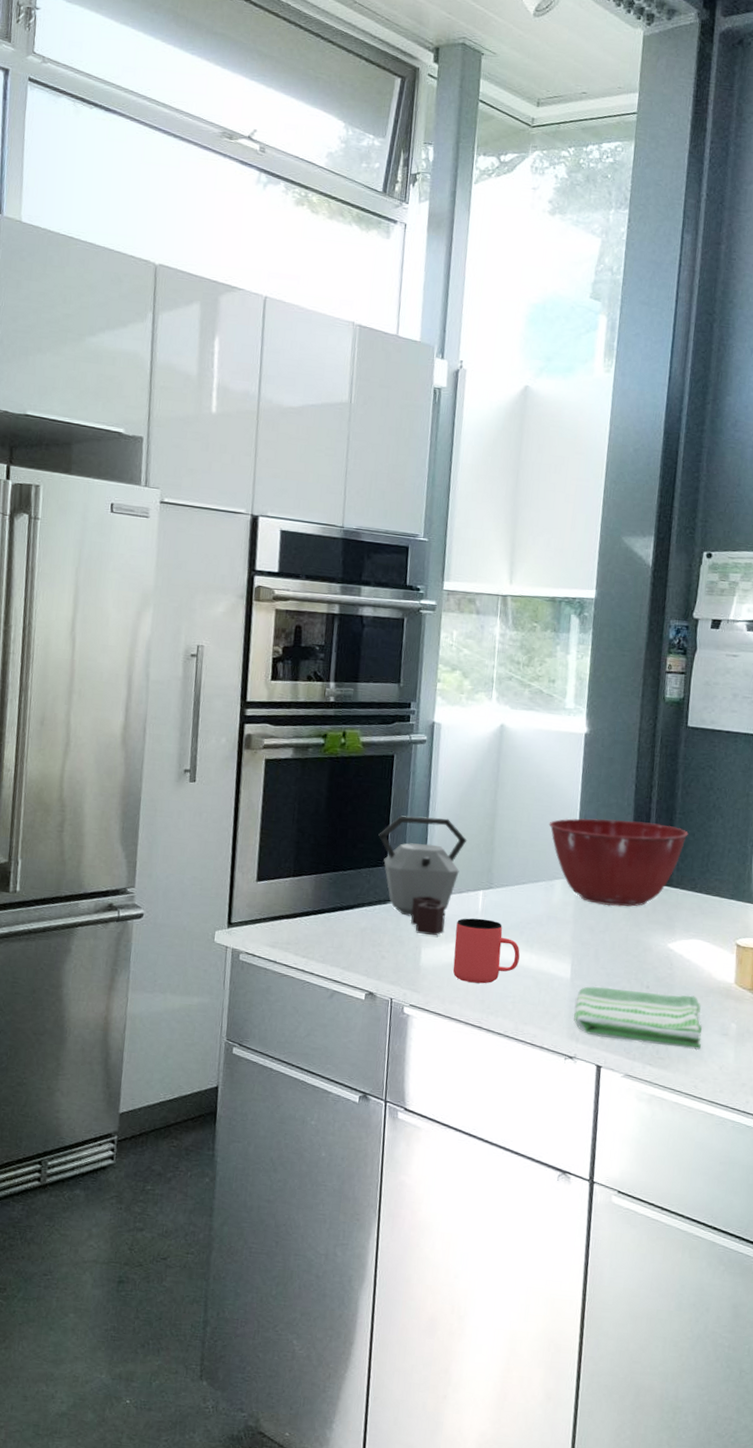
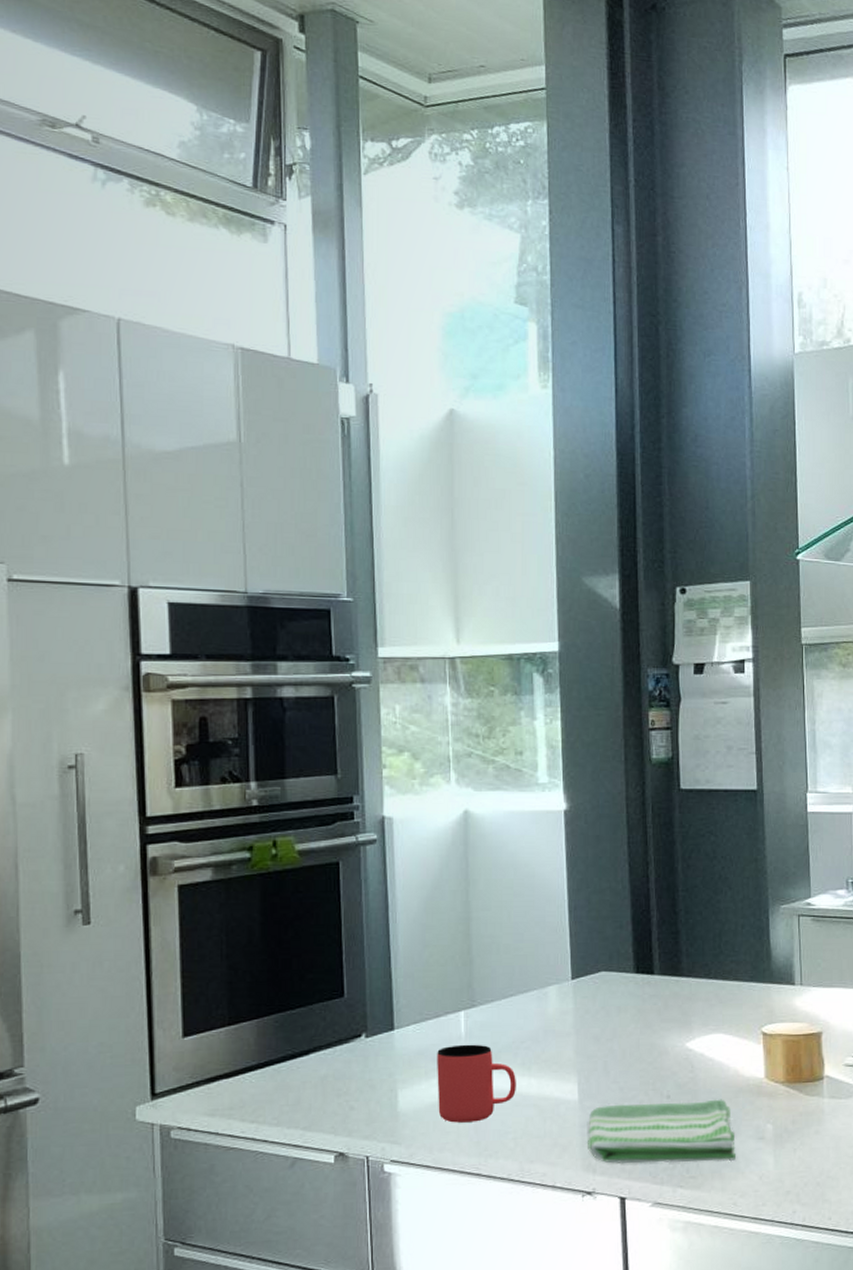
kettle: present [378,815,468,936] -> none [330,930,439,1074]
mixing bowl: present [549,818,688,907] -> none [533,905,695,1009]

